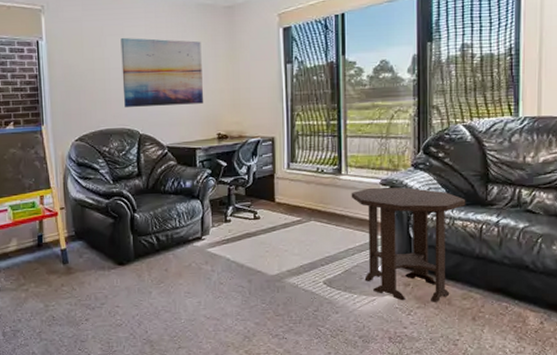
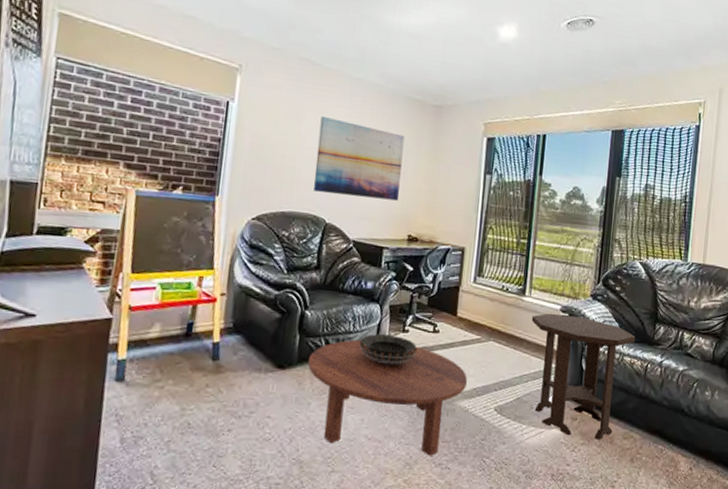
coffee table: none [143,233,293,329] -> present [307,339,467,456]
decorative bowl: none [187,226,241,252] -> present [359,334,418,365]

